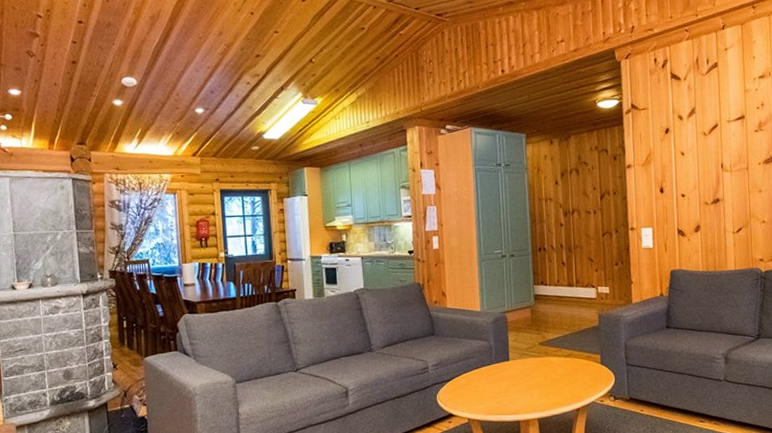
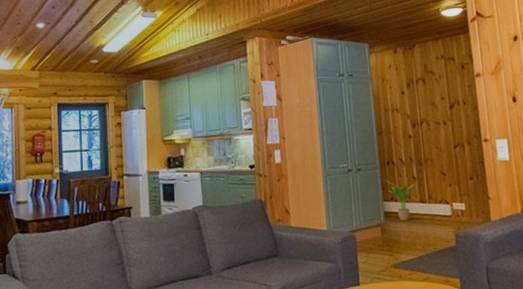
potted plant: none [536,265,569,303] -> present [385,179,420,221]

